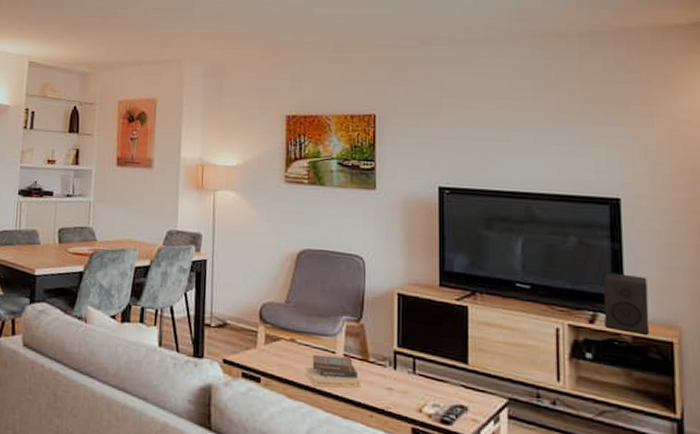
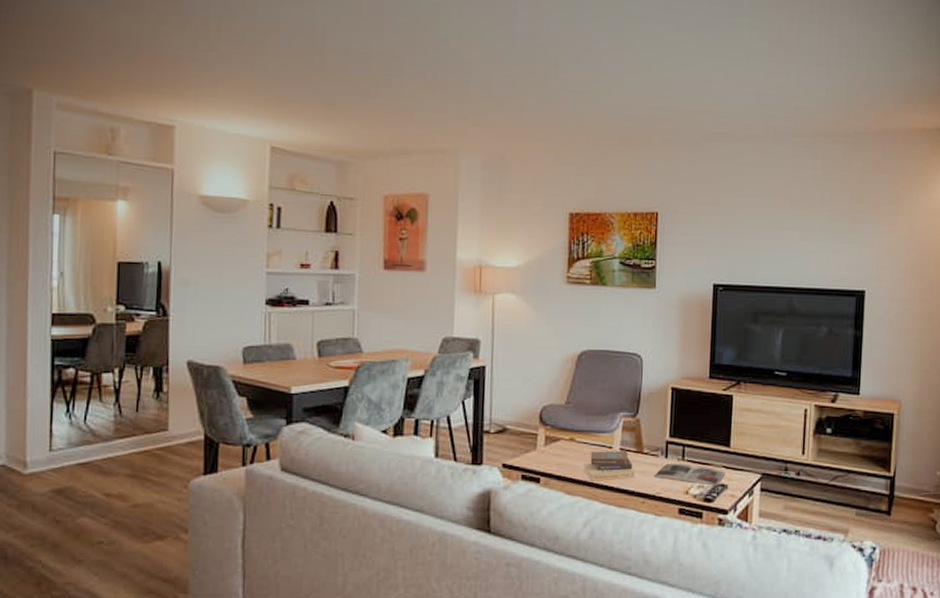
magazine: none [382,375,464,407] -> present [654,463,725,486]
speaker: present [603,272,650,336] -> none [843,357,879,410]

